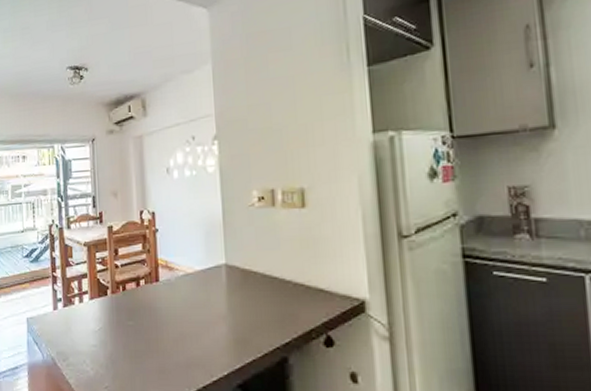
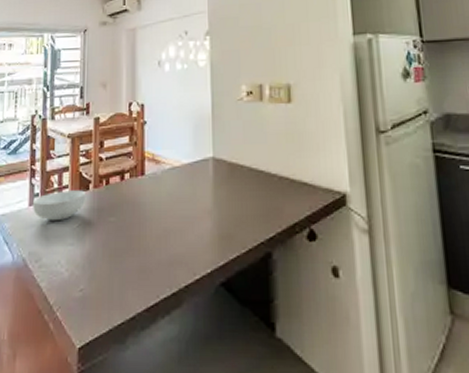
cereal bowl: none [57,296,105,324] -> present [33,190,87,222]

